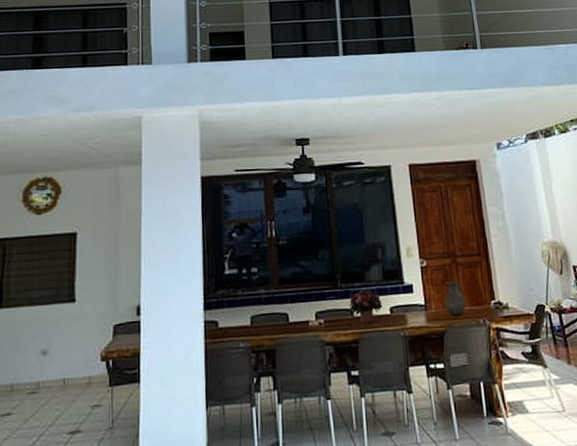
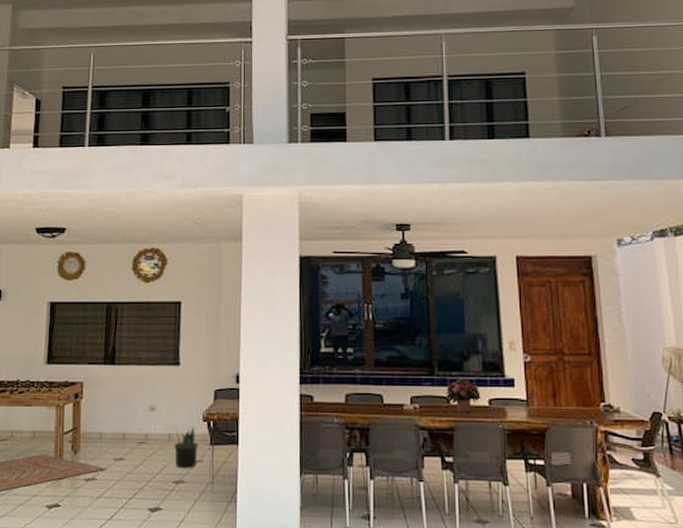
planter: none [69,368,96,416] -> present [174,426,198,468]
pitcher: present [444,281,466,316] -> none [548,379,572,414]

